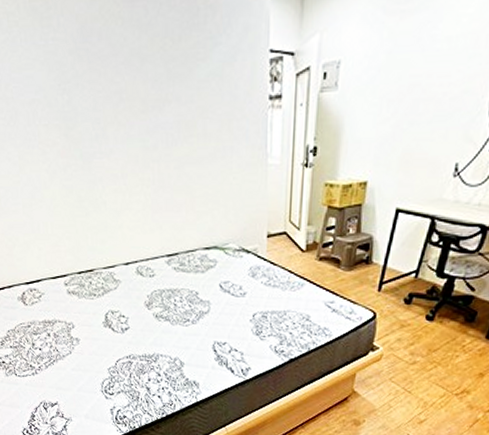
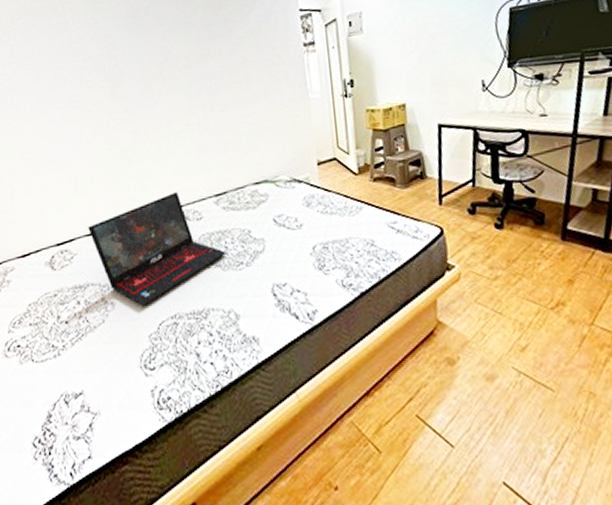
laptop: none [52,248,175,346] -> present [88,192,226,307]

